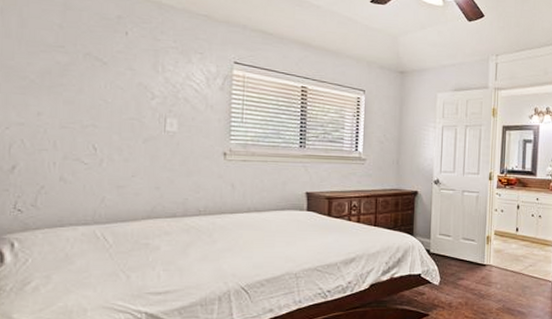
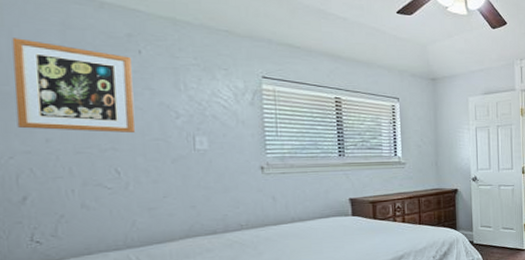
wall art: none [16,16,118,111] -> present [12,38,136,133]

